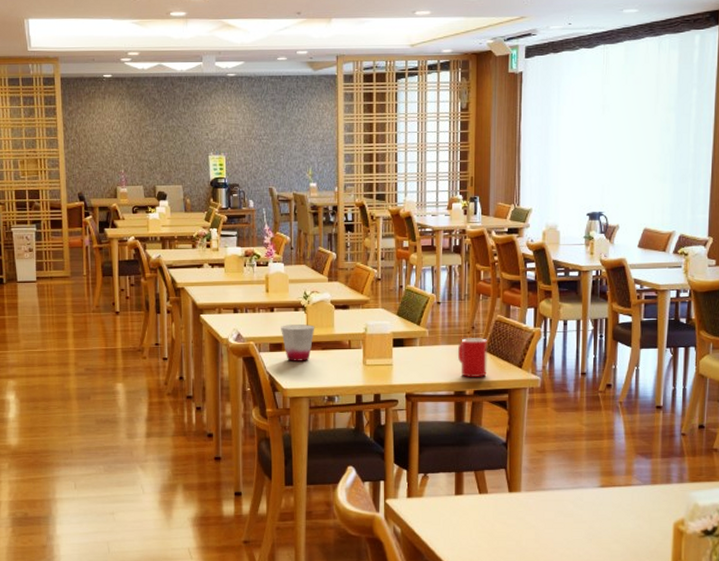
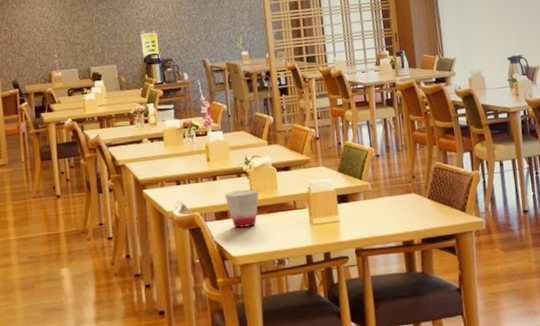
cup: present [457,337,487,378] -> none [401,186,432,227]

